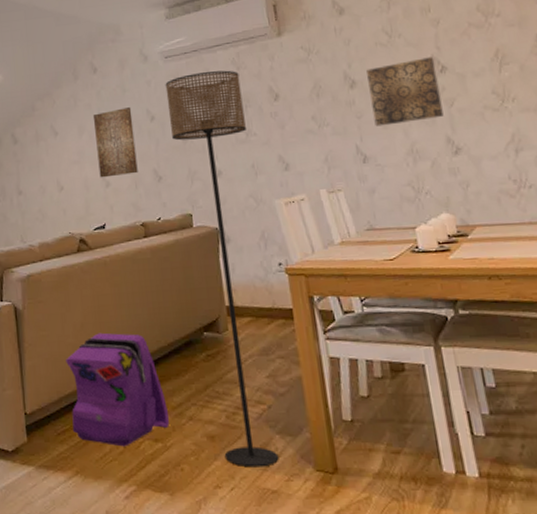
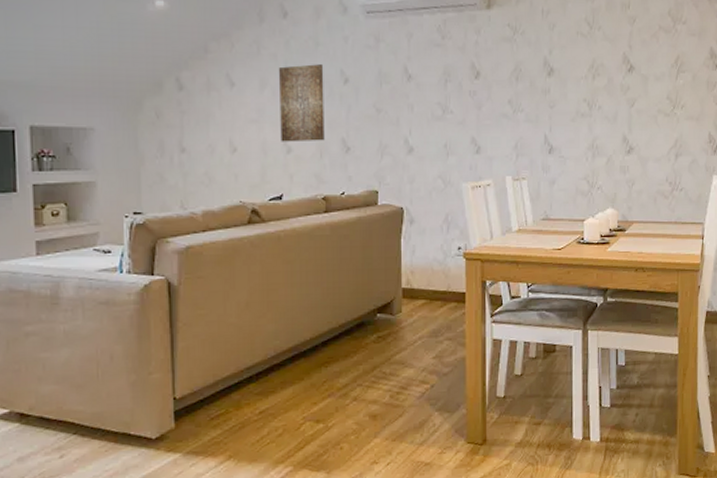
backpack: present [66,332,169,447] -> none [226,312,332,429]
floor lamp: present [165,70,279,468] -> none [364,36,443,443]
wall art: present [366,57,444,127] -> none [564,54,625,118]

